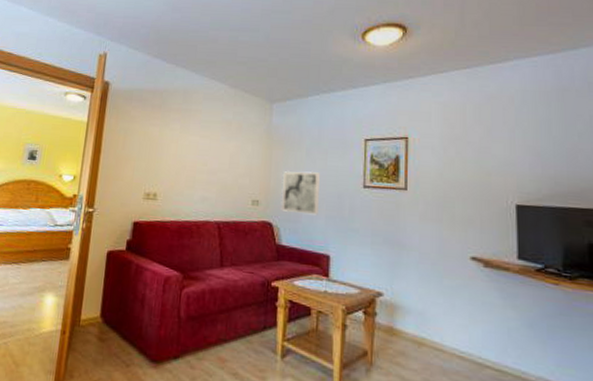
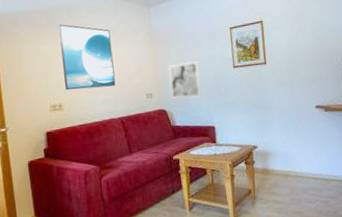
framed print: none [164,108,224,184] -> present [58,24,116,91]

